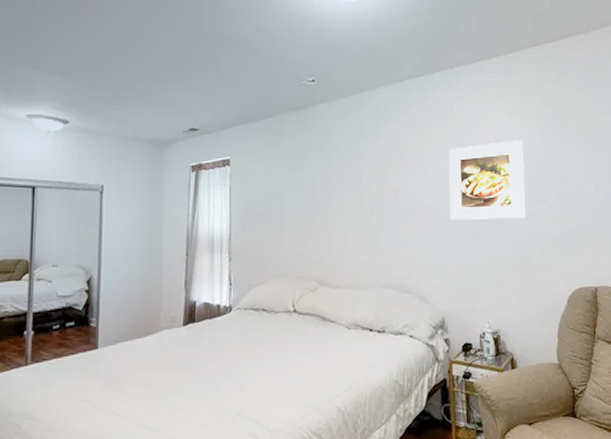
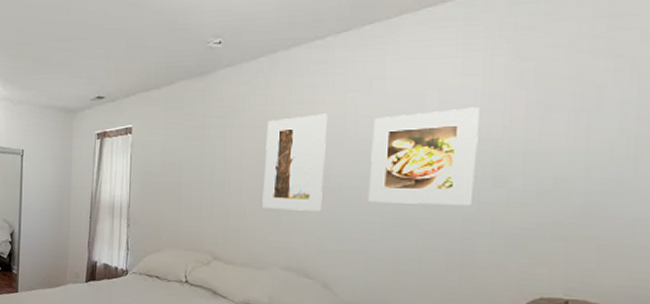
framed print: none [361,145,414,232] -> present [262,113,329,211]

